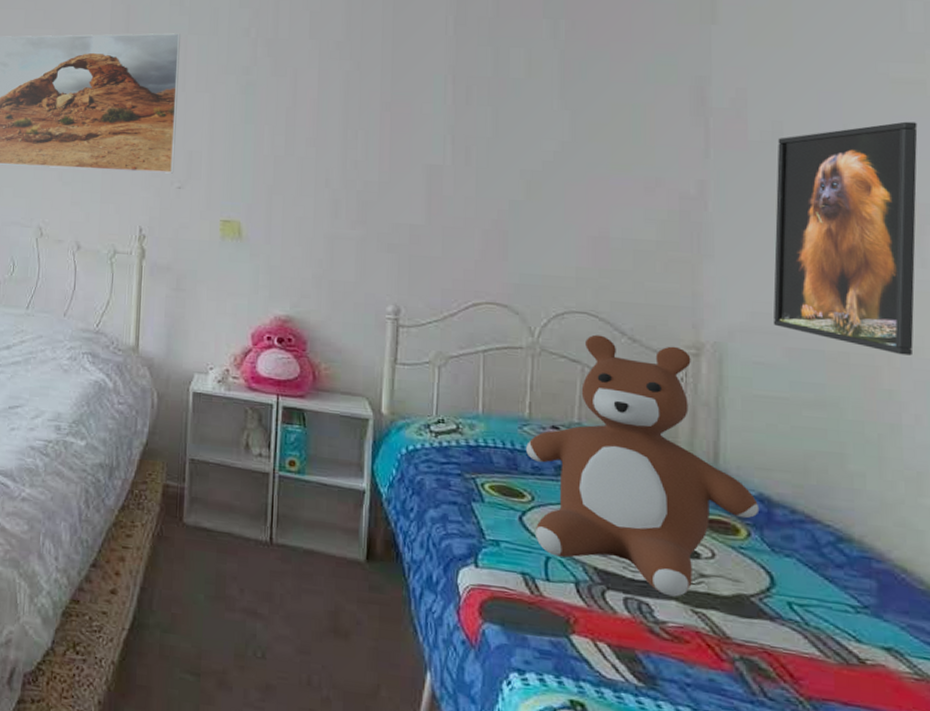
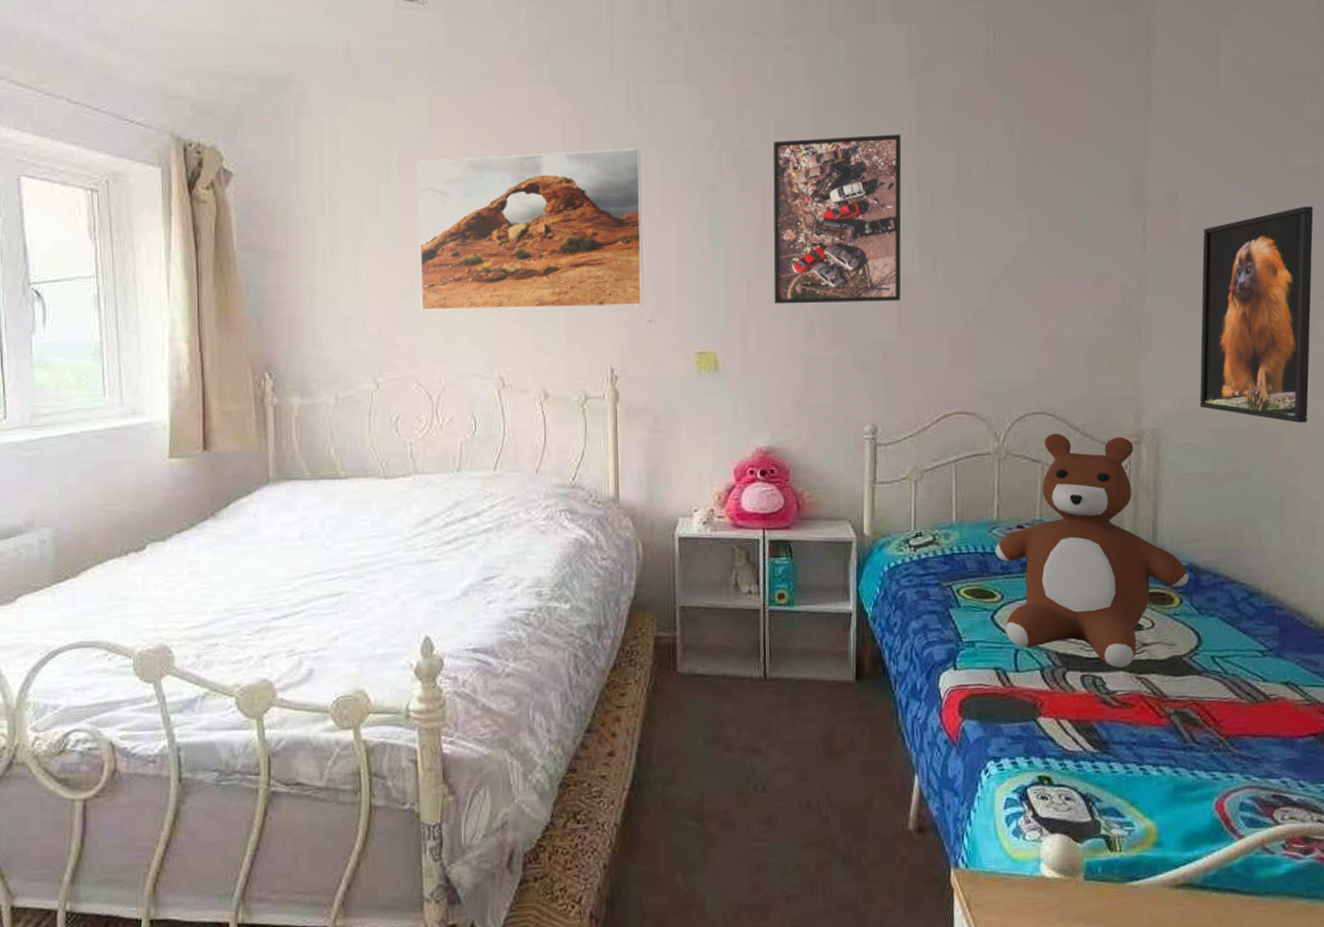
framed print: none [300,29,437,188] -> present [772,134,902,304]

